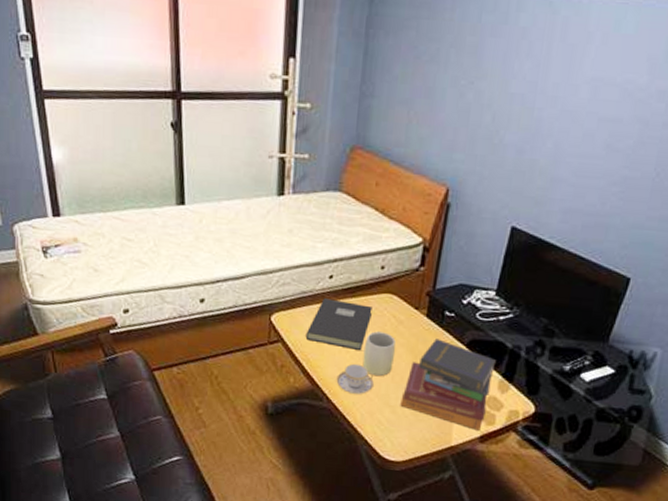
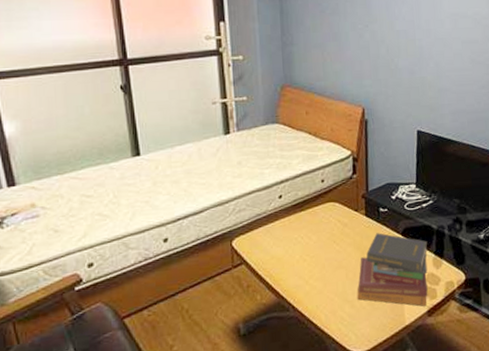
book: present [305,298,372,350] -> none [265,215,320,258]
teacup: present [336,363,374,395] -> none [298,269,332,298]
mug: present [362,331,396,377] -> none [318,236,346,277]

